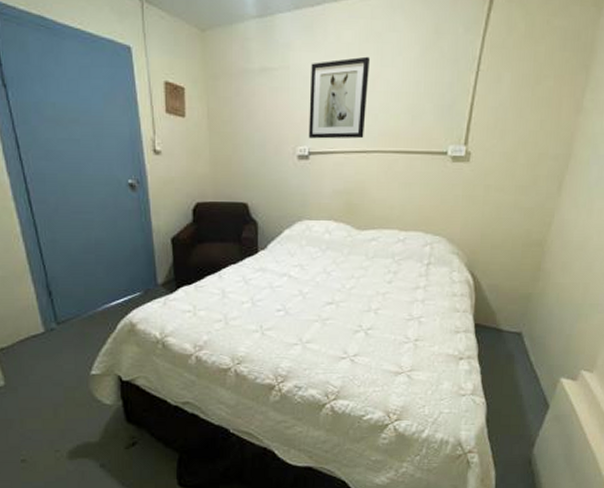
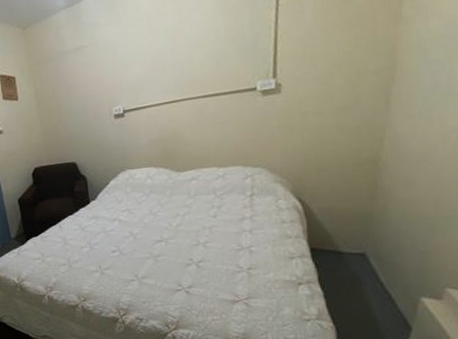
wall art: present [308,56,371,139] -> none [116,17,172,99]

